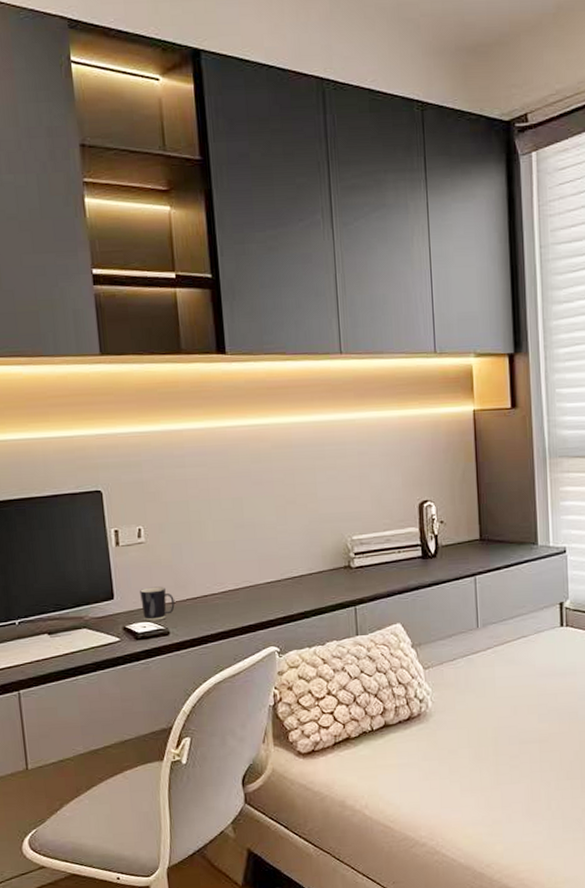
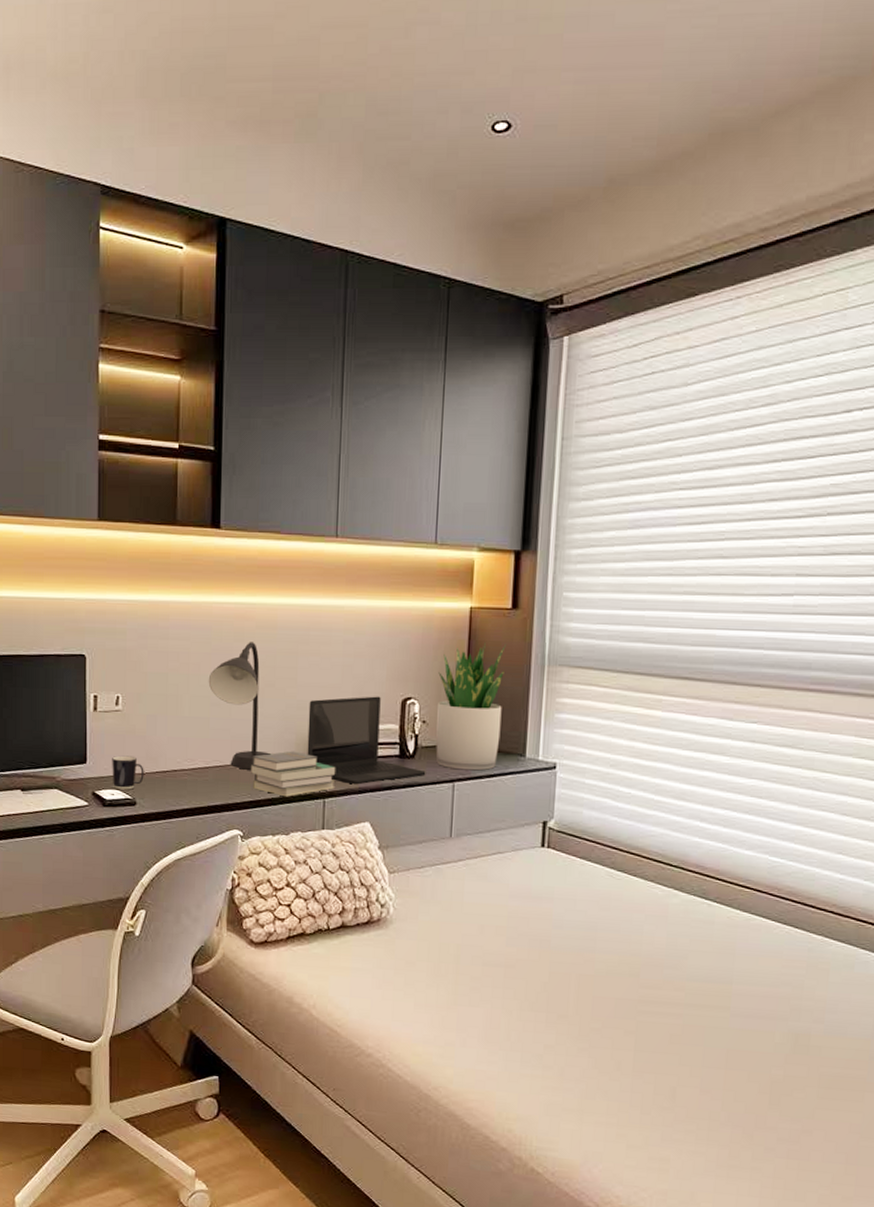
desk lamp: none [229,462,300,587] -> present [208,642,272,770]
books: none [280,563,364,609] -> present [251,751,335,797]
laptop: none [331,502,449,589] -> present [307,696,426,785]
planter: none [450,441,513,564] -> present [435,642,506,771]

